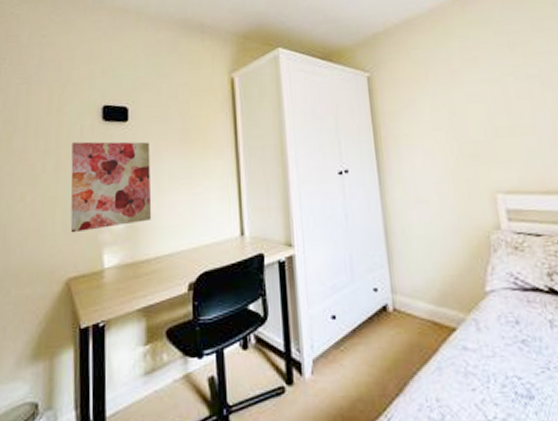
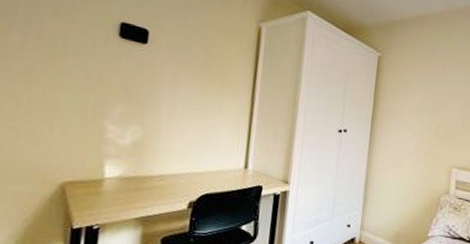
wall art: present [70,141,152,233] -> none [70,52,168,142]

